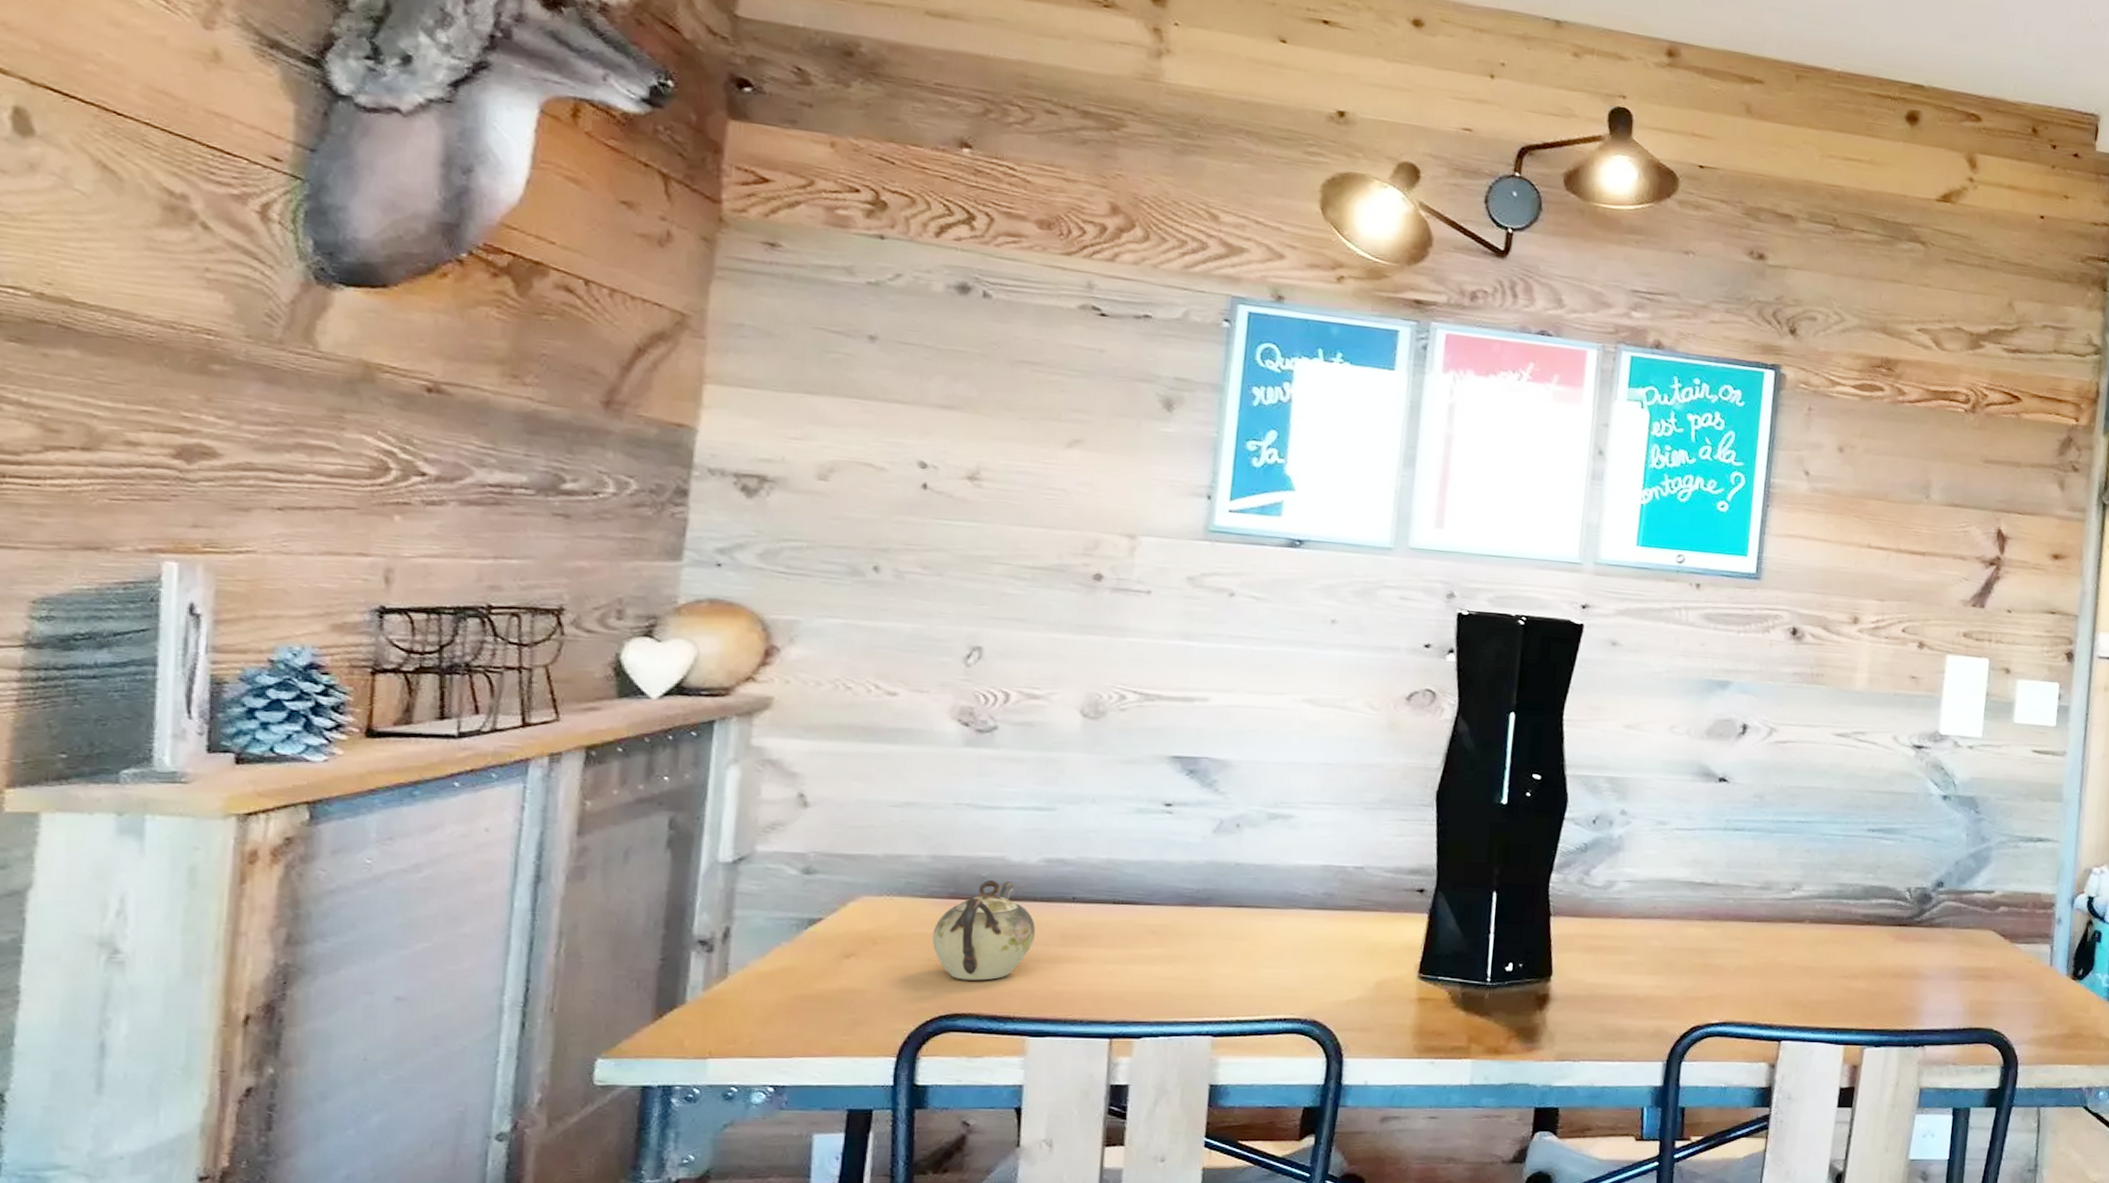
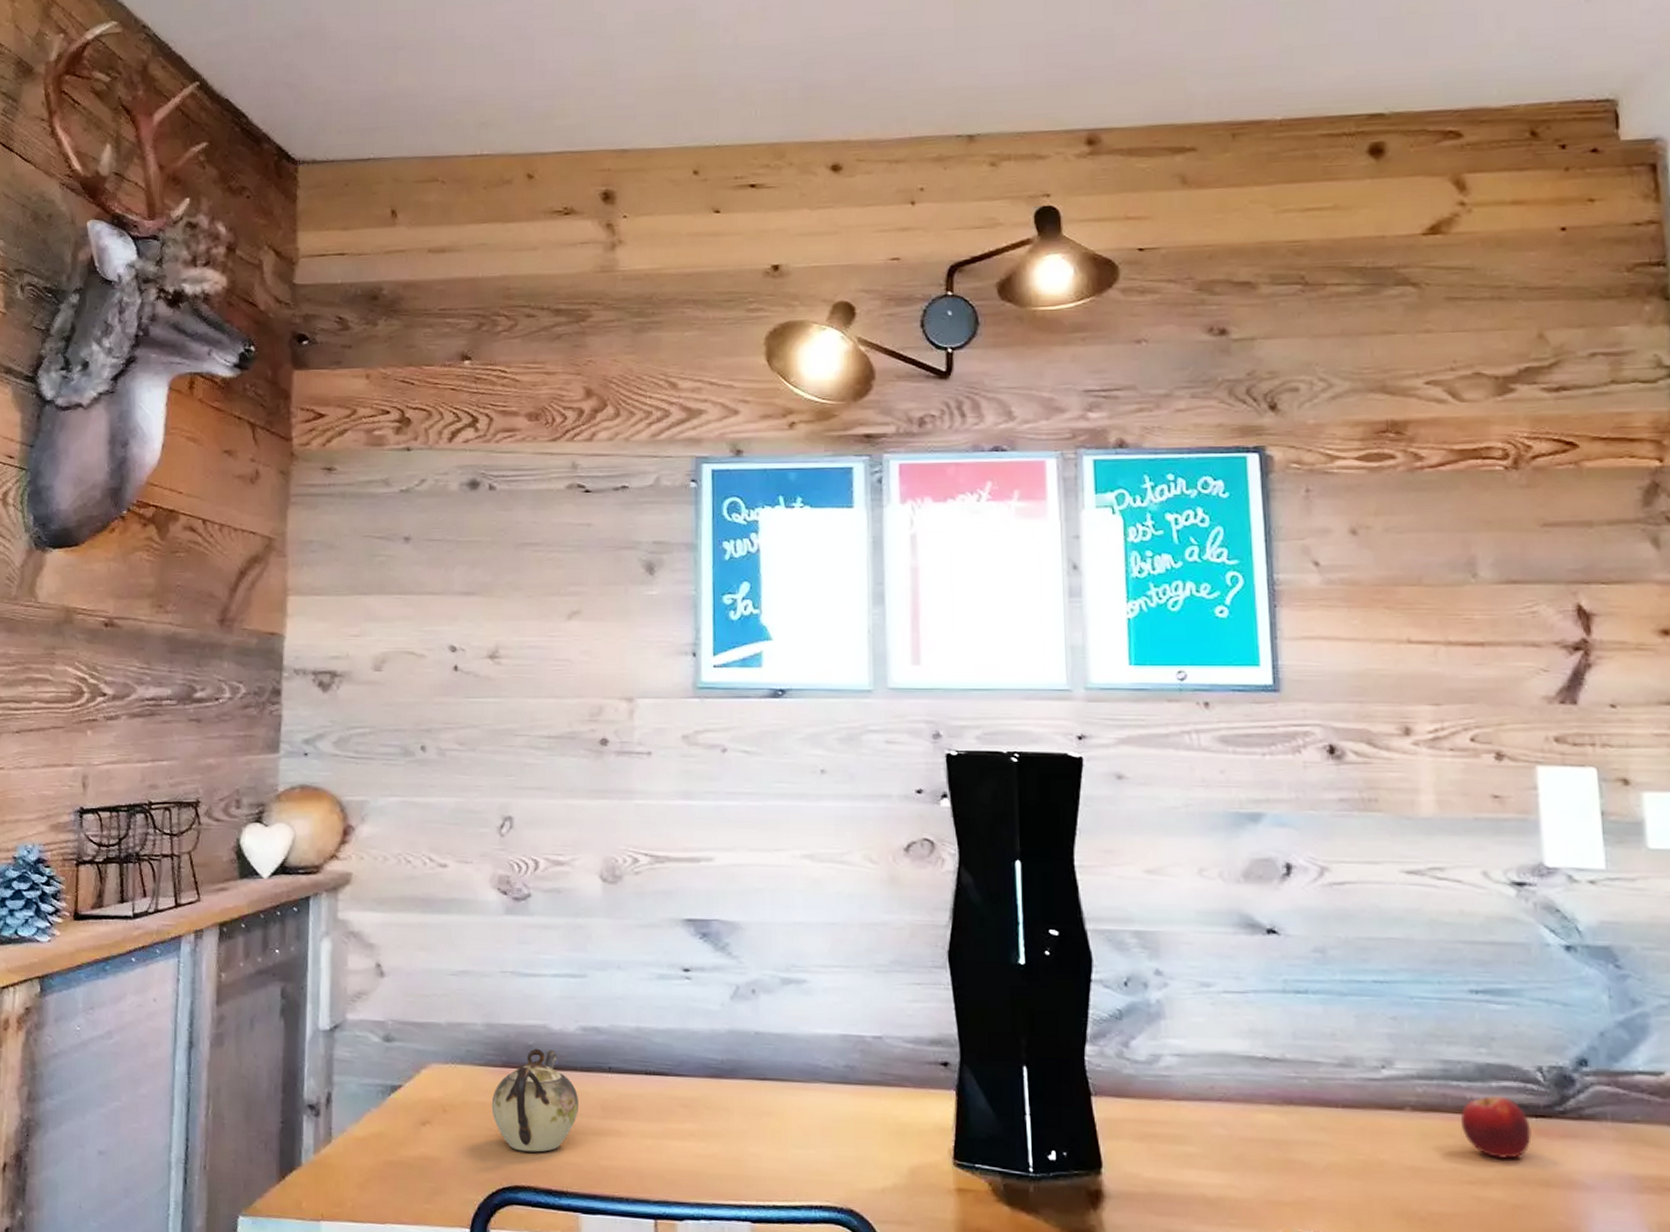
fruit: none [1845,909,1895,959] -> present [1461,1094,1532,1160]

